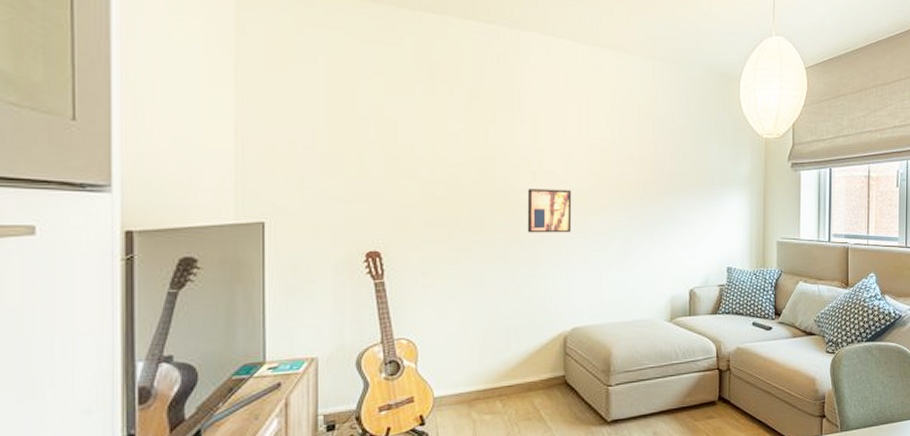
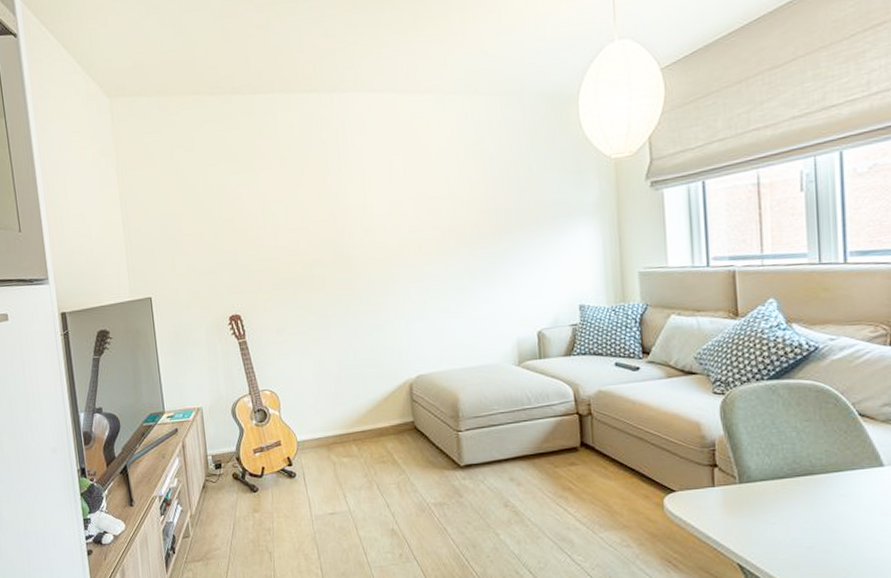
wall art: present [527,189,572,233] -> none [361,241,408,287]

